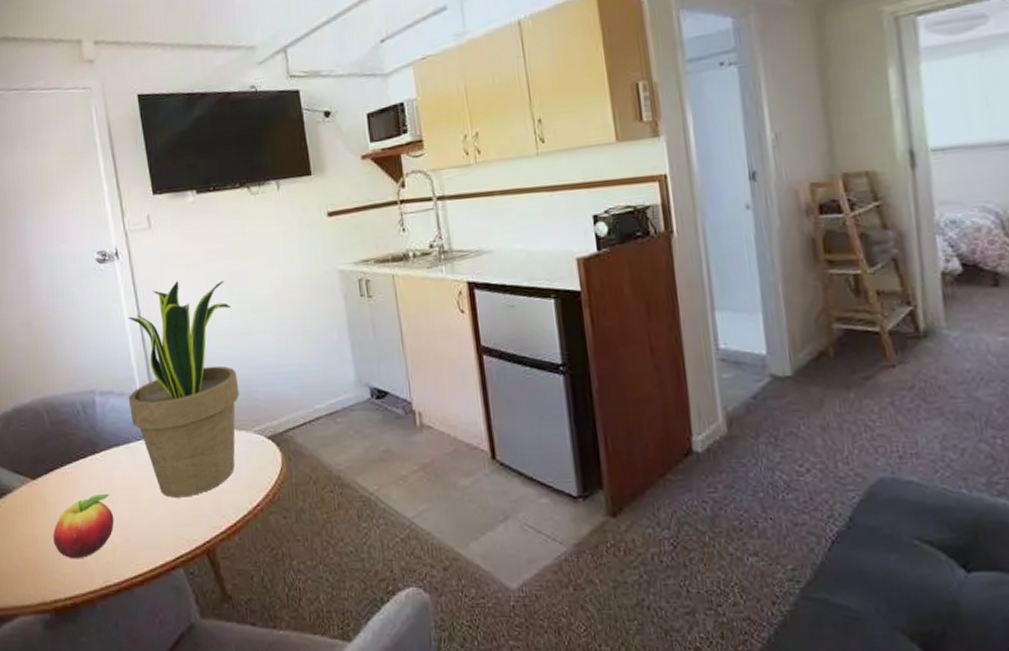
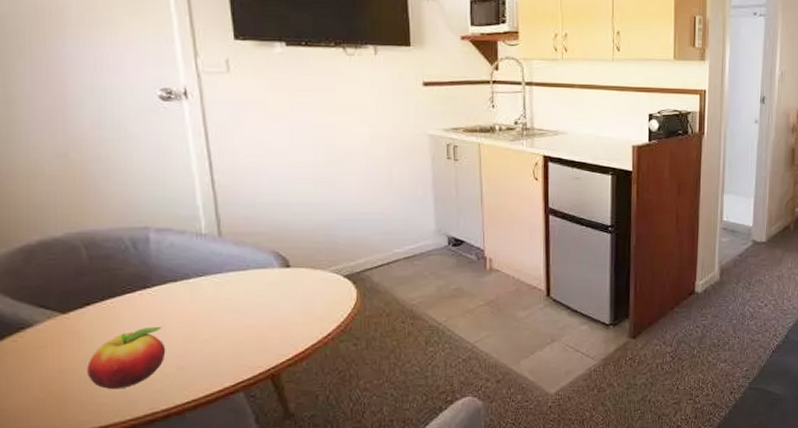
potted plant: present [128,281,240,498] -> none [190,128,318,330]

